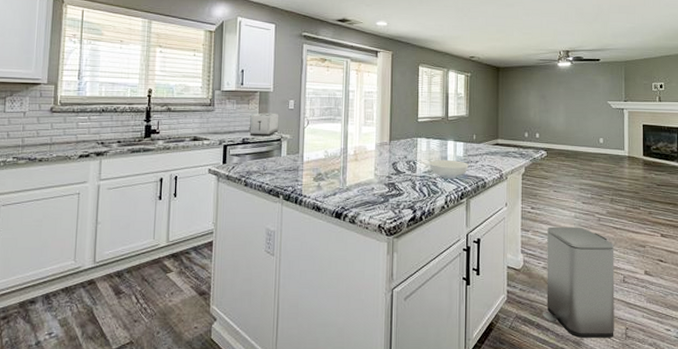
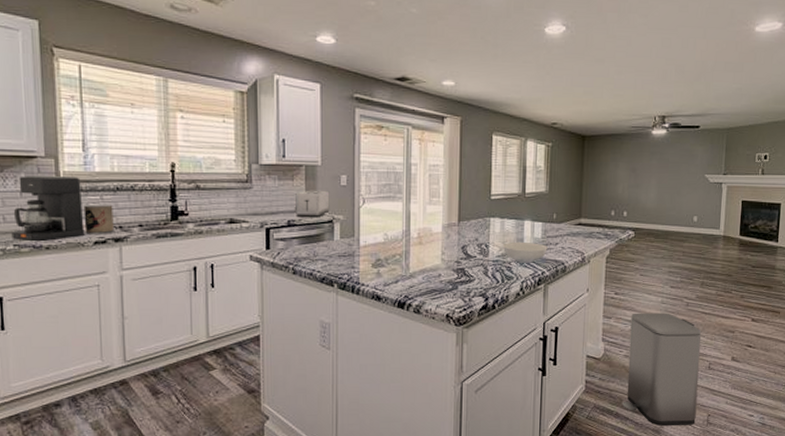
coffee maker: none [12,99,74,155] -> present [11,176,85,242]
tin can: none [72,123,98,149] -> present [83,204,114,234]

